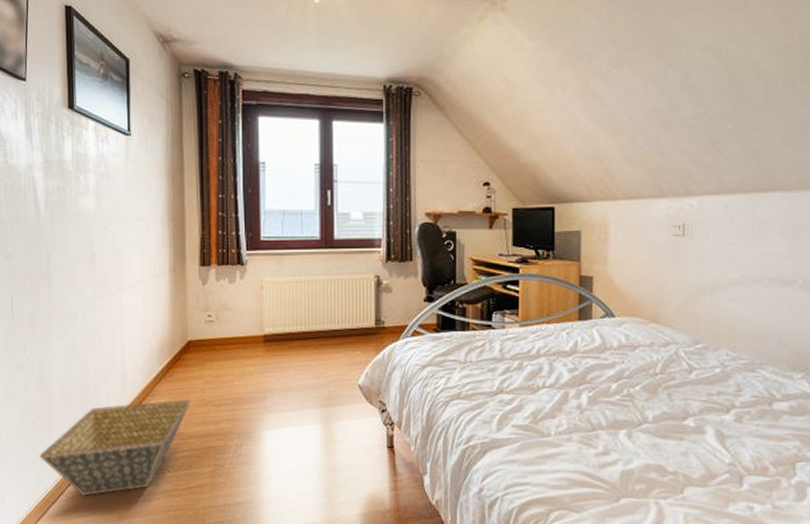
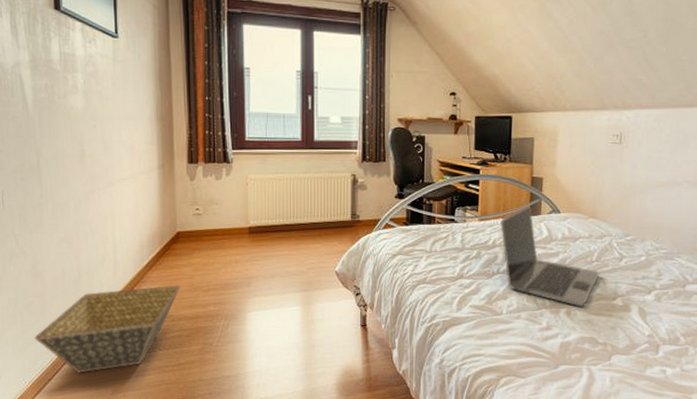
laptop: none [545,309,665,428] -> present [500,205,599,307]

